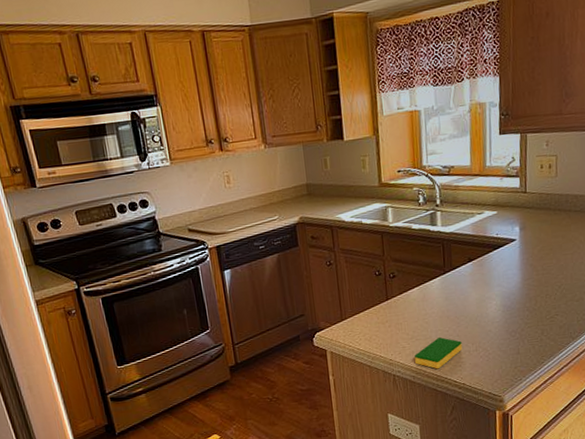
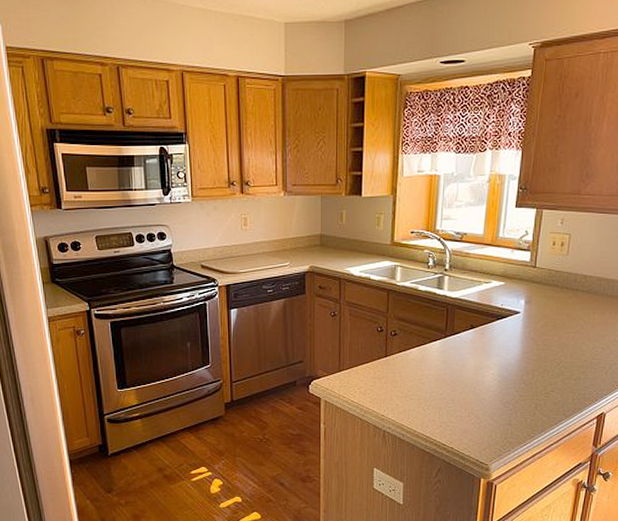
dish sponge: present [414,337,462,369] -> none [405,400,455,430]

